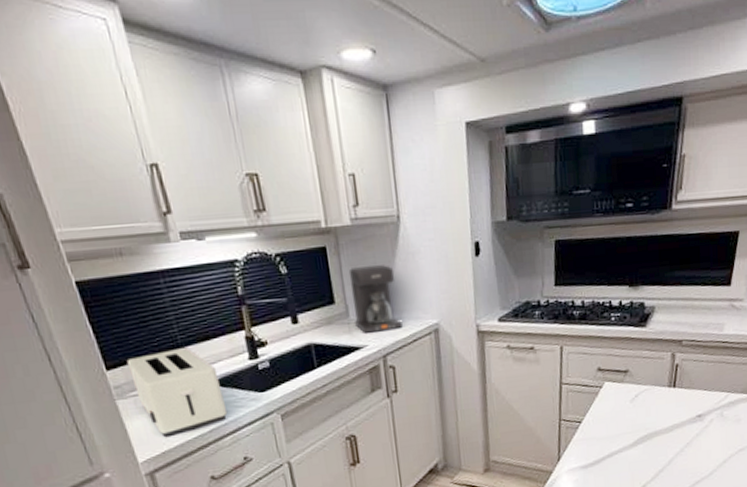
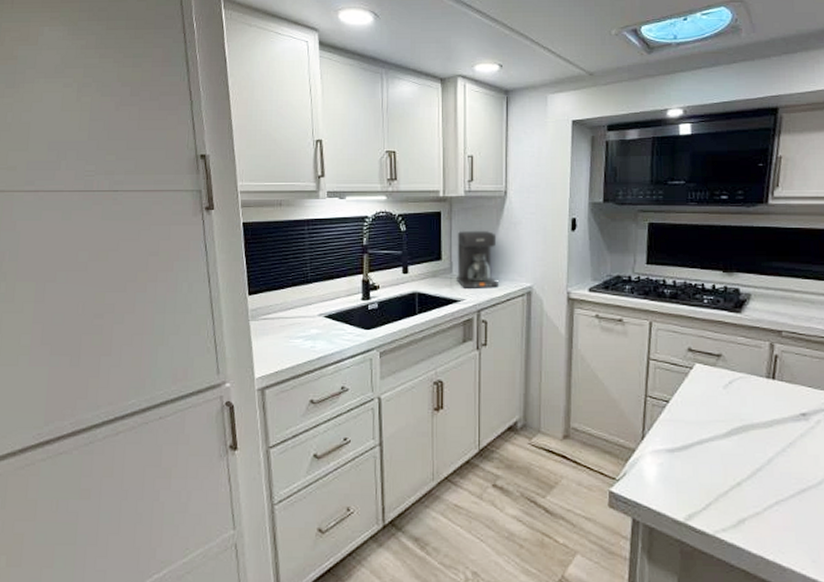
toaster: present [126,348,228,438] -> none [265,284,336,359]

